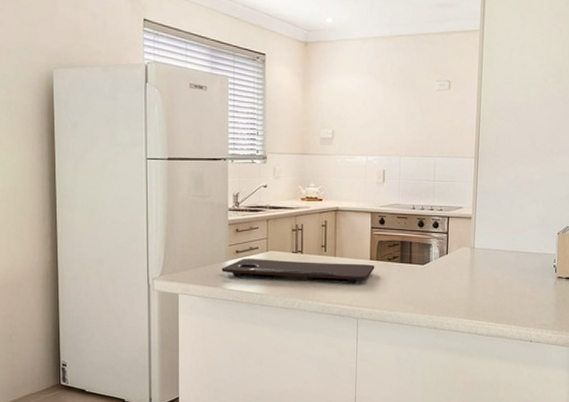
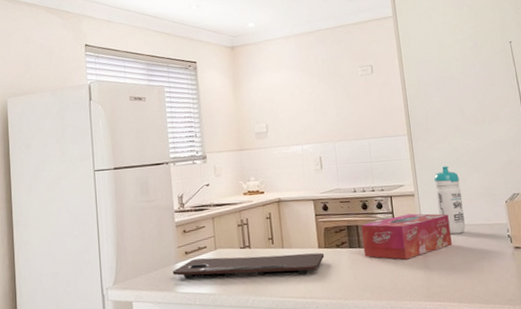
tissue box: none [413,236,501,279] -> present [361,213,452,260]
water bottle: none [492,193,518,259] -> present [434,166,465,234]

